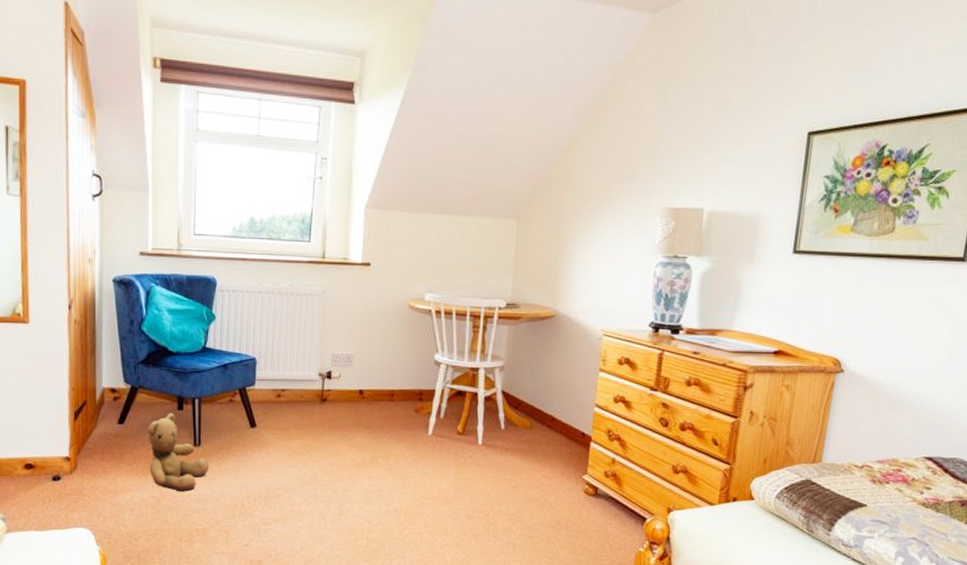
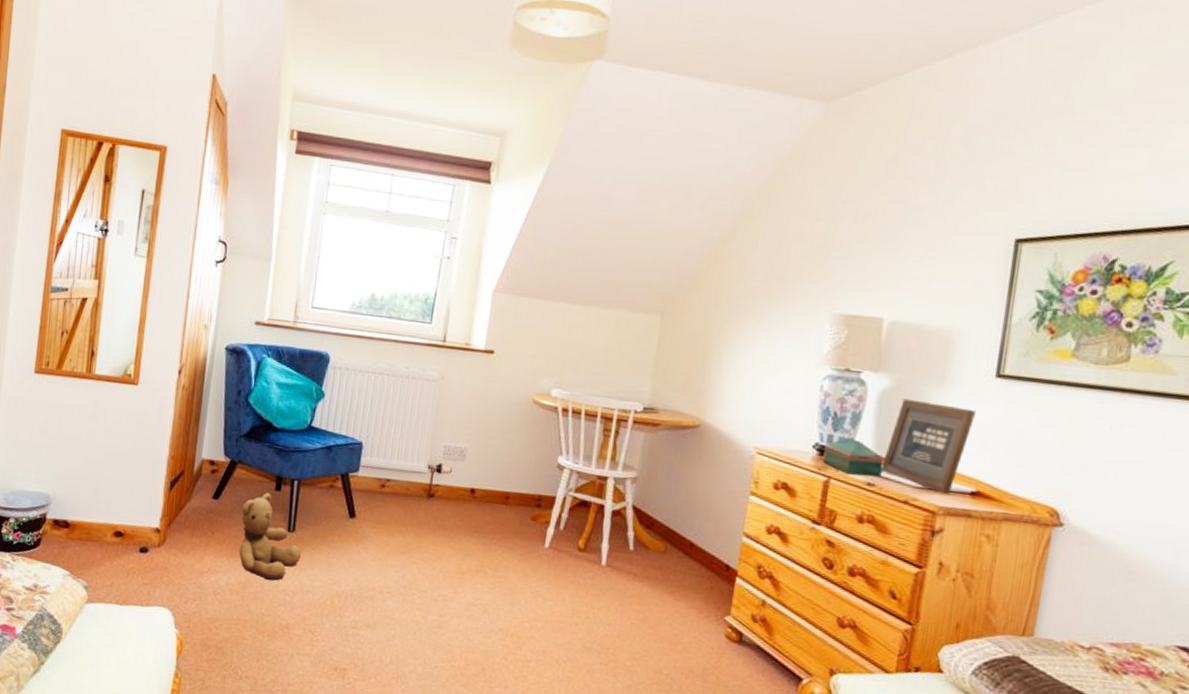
jewelry box: none [657,315,706,347] -> present [822,437,884,478]
picture frame: none [704,277,777,356] -> present [881,398,976,495]

